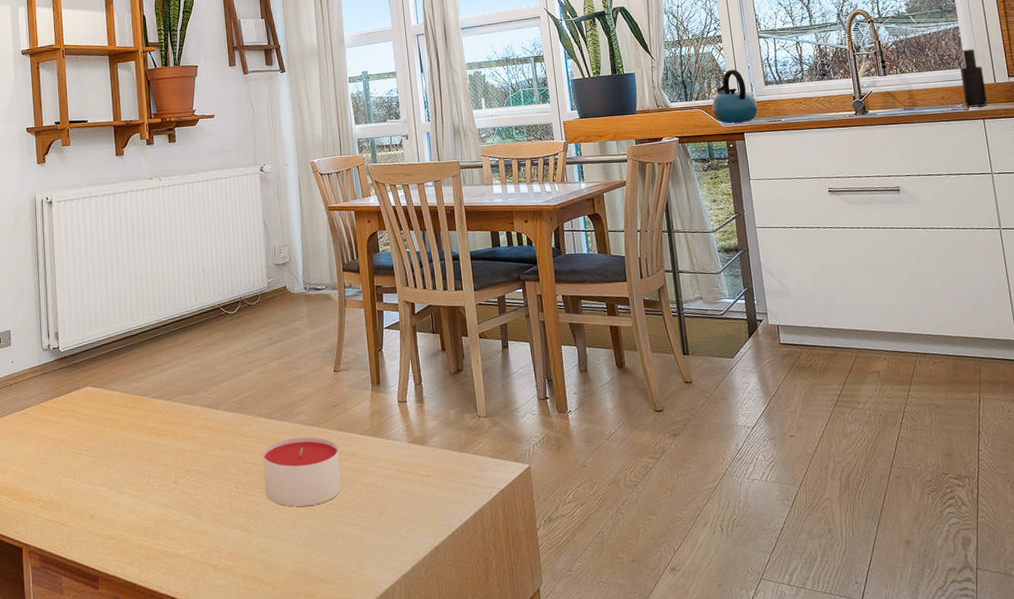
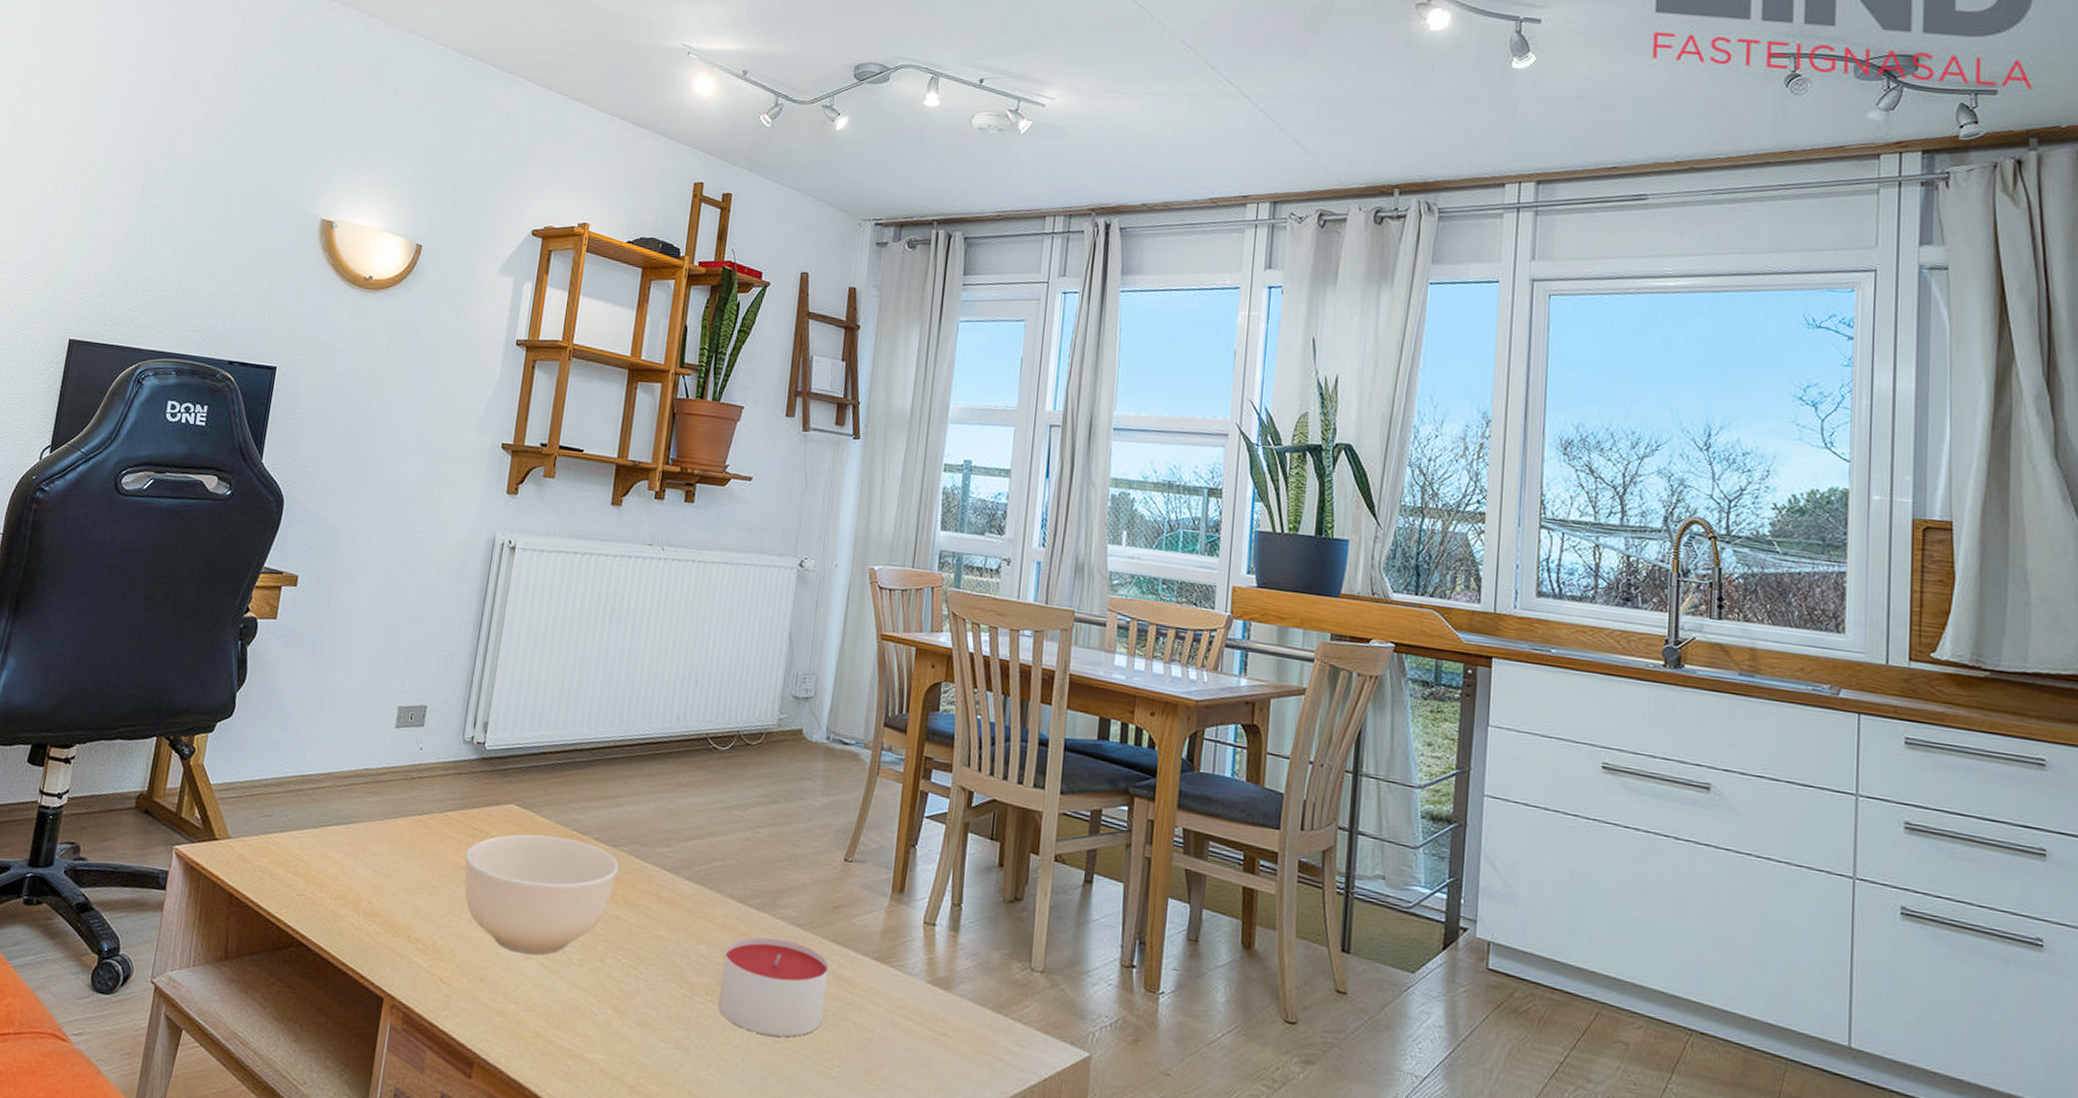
bowl: none [61,401,175,492] -> present [464,833,620,955]
kettle: present [712,69,758,124] -> none [1452,563,1521,643]
soap dispenser: present [960,49,988,108] -> none [1833,606,1872,696]

